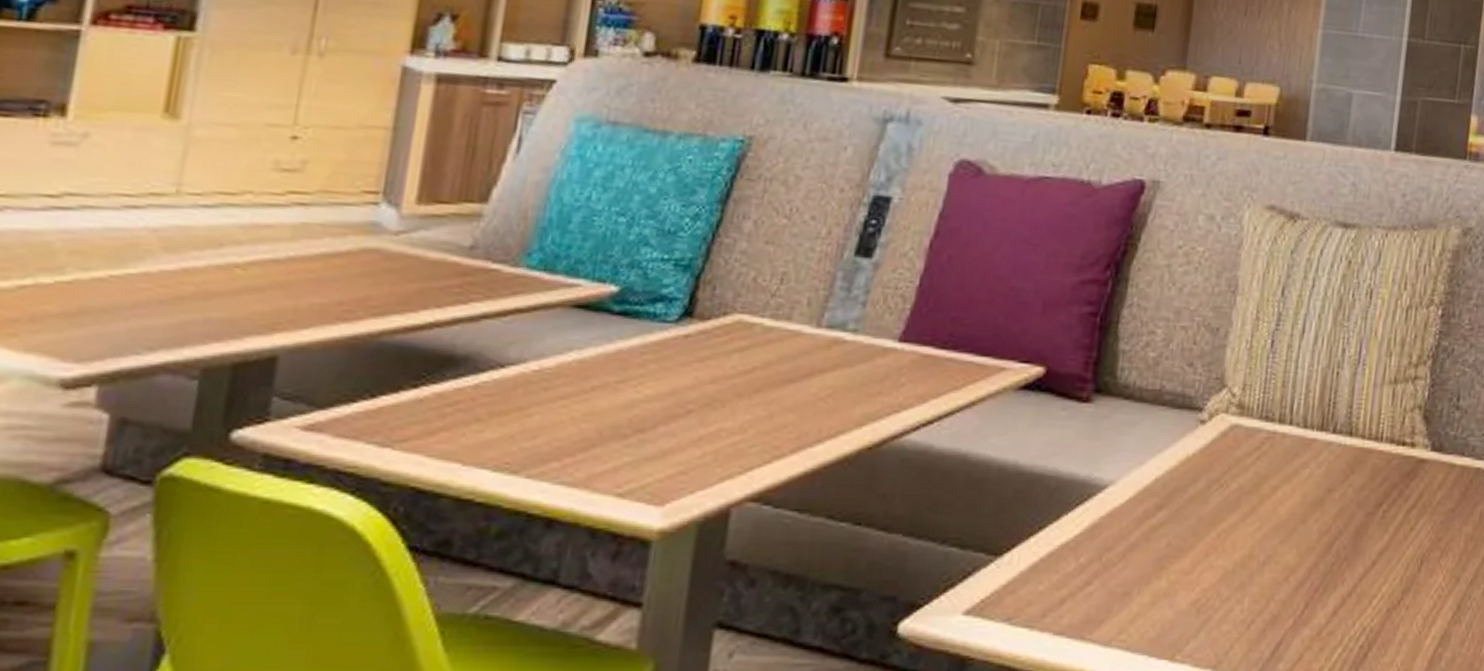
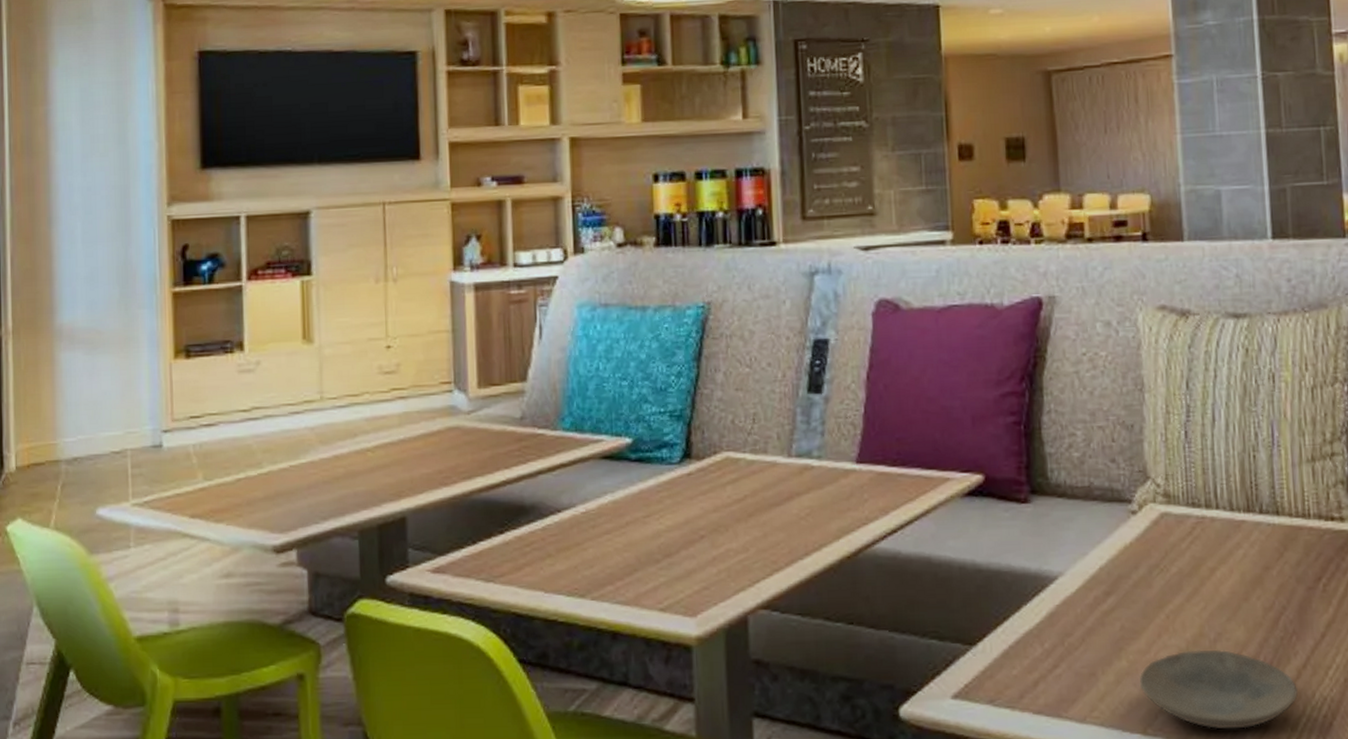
plate: none [1175,572,1340,658] -> present [1139,649,1299,730]

